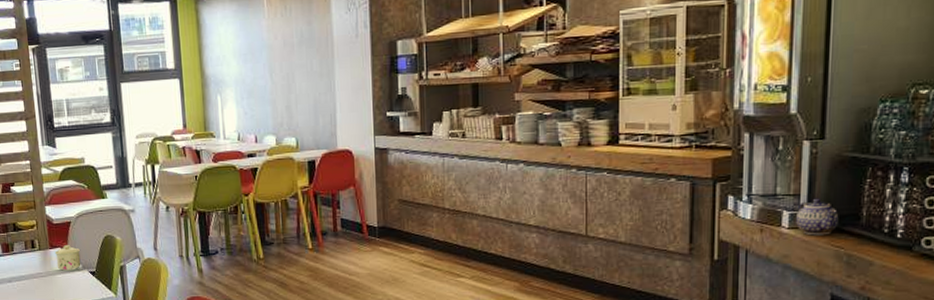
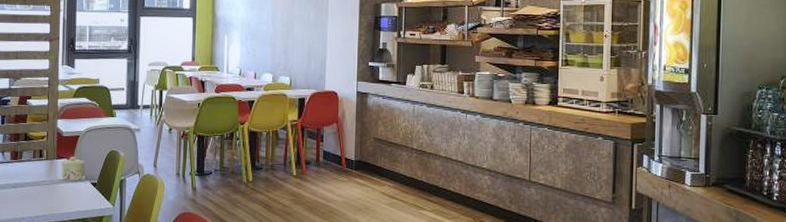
teapot: present [796,198,839,236] -> none [696,162,729,194]

